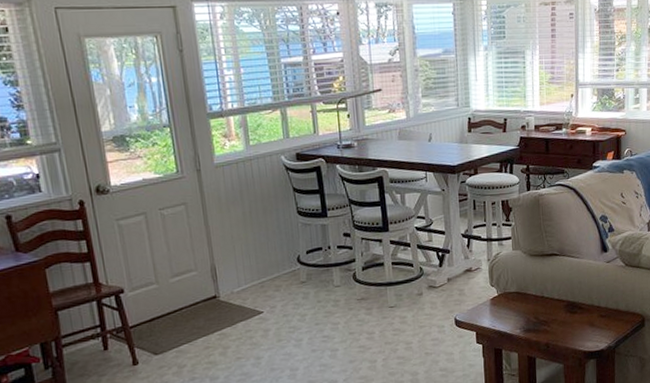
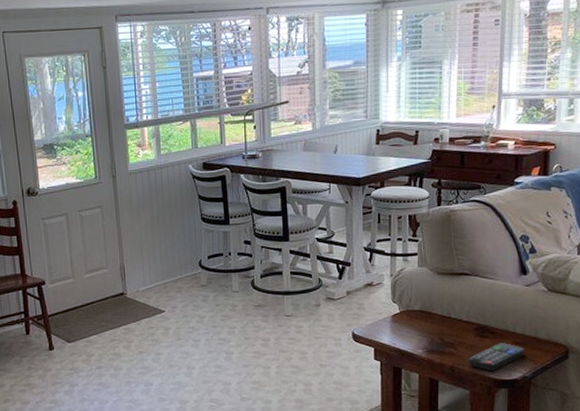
remote control: none [561,317,609,345] -> present [469,343,525,372]

